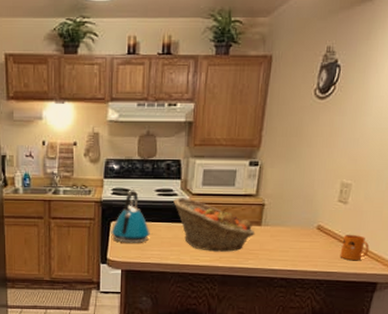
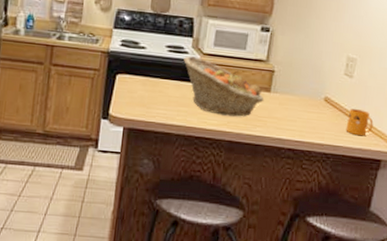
kettle: present [111,190,150,243] -> none [116,43,158,100]

